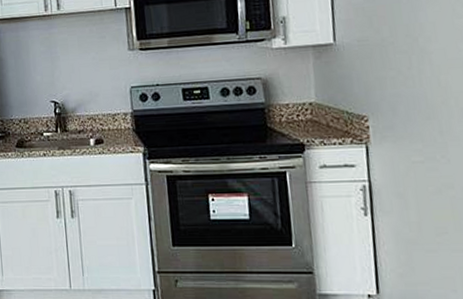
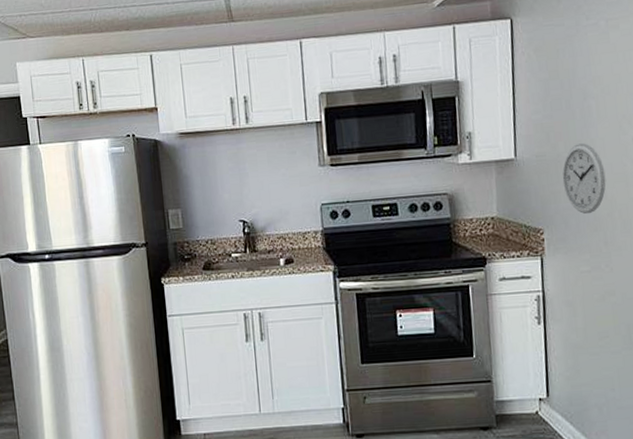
wall clock: none [387,27,439,102] -> present [562,143,606,214]

